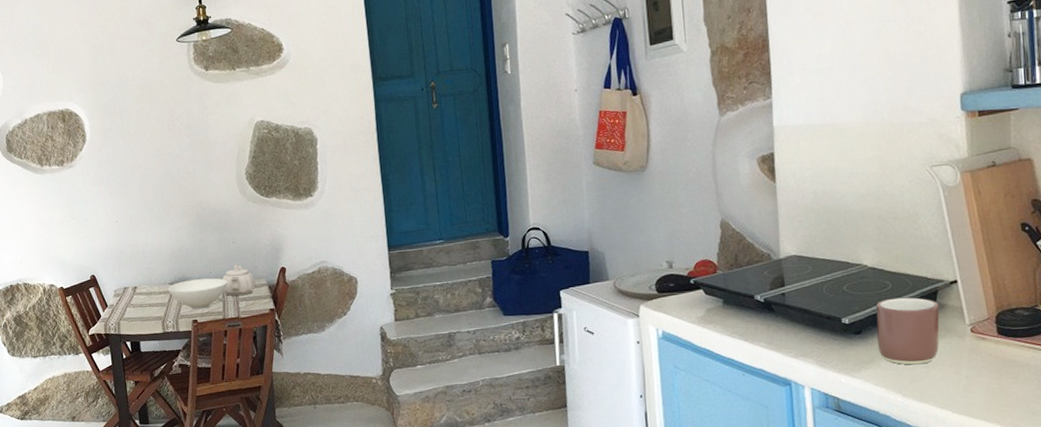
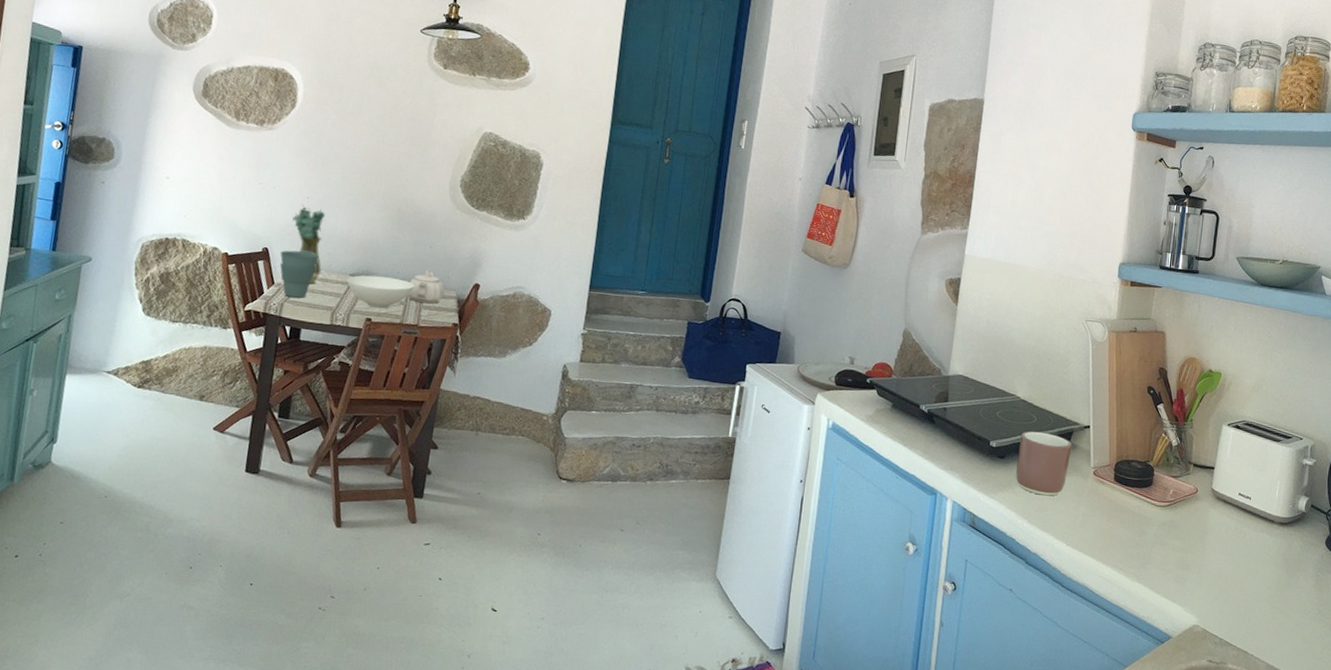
cup: none [105,271,140,315] -> present [279,250,319,298]
vase: none [108,228,145,300] -> present [292,204,326,284]

